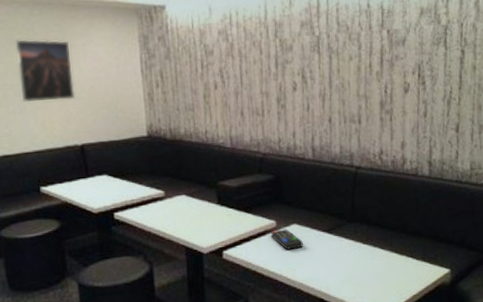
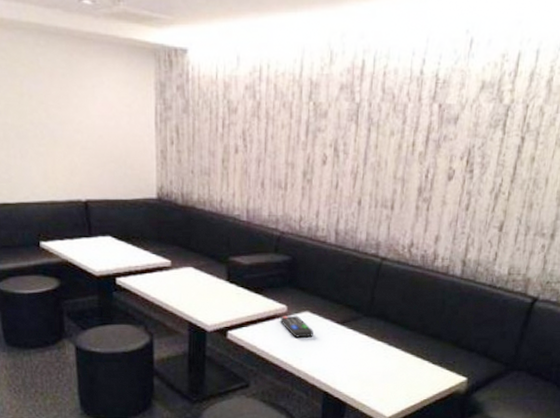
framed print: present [15,39,76,103] -> none [18,73,82,149]

